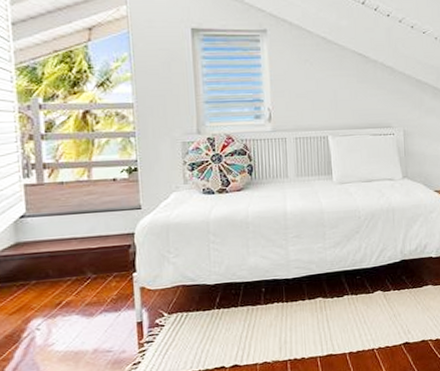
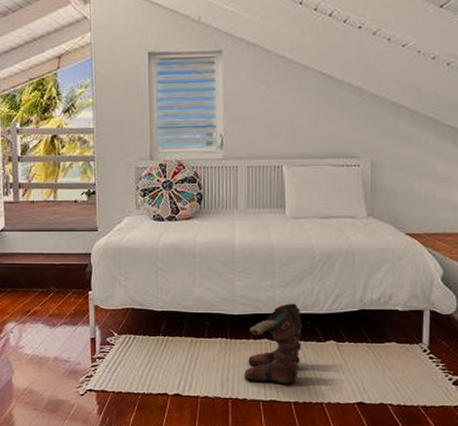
boots: none [301,261,353,340] -> present [244,303,303,385]

